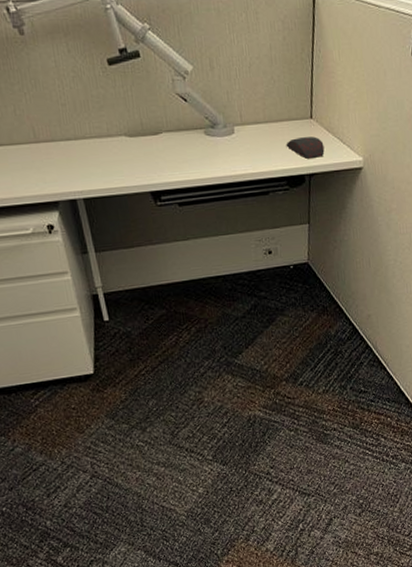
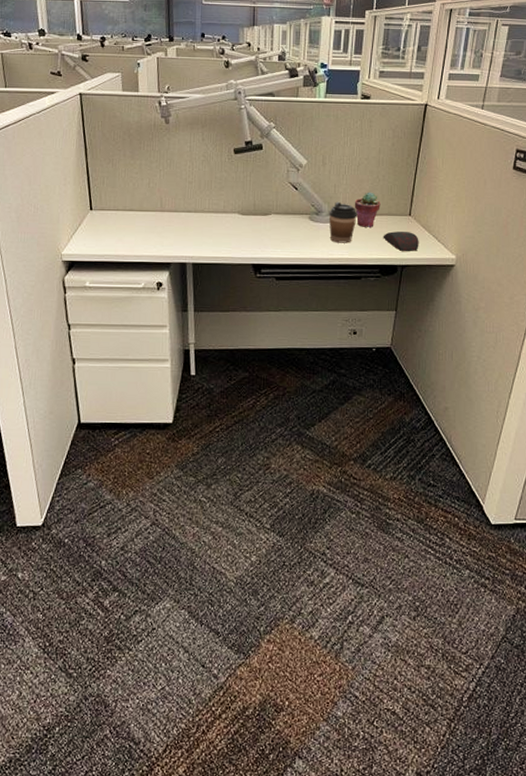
coffee cup: none [224,110,256,158] -> present [328,201,358,243]
potted succulent: none [250,96,280,137] -> present [354,192,381,227]

